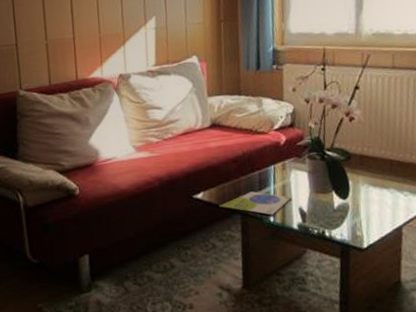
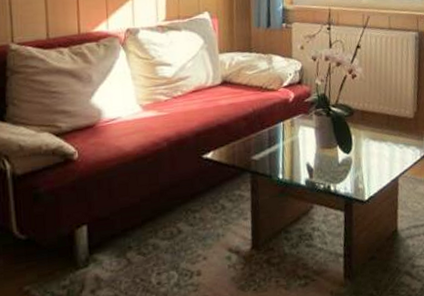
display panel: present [220,191,291,215] -> none [230,149,299,172]

